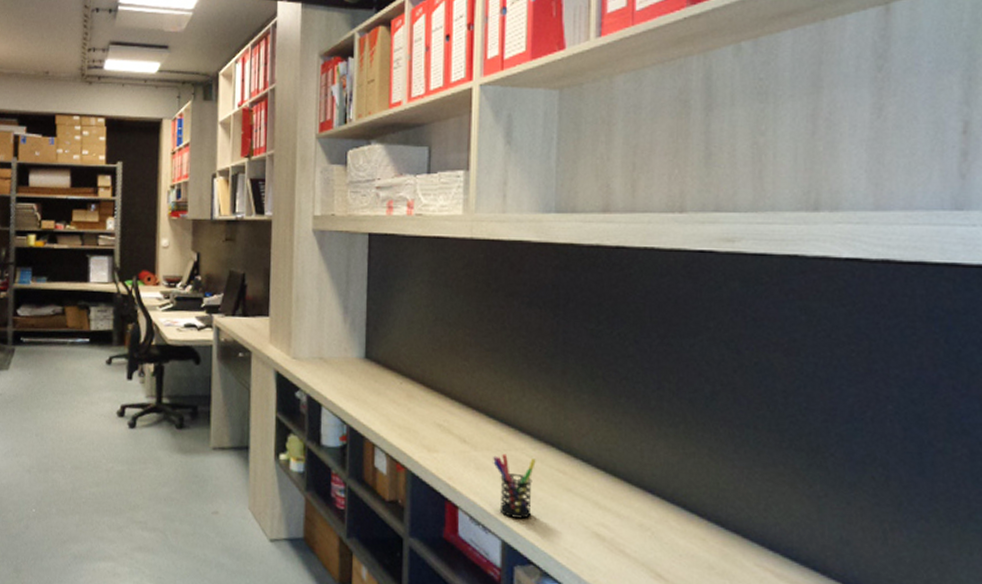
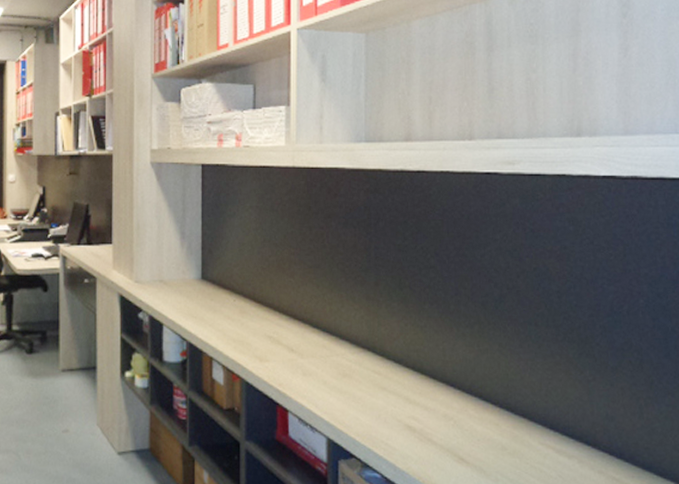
pen holder: present [493,453,536,519] -> none [318,359,355,417]

